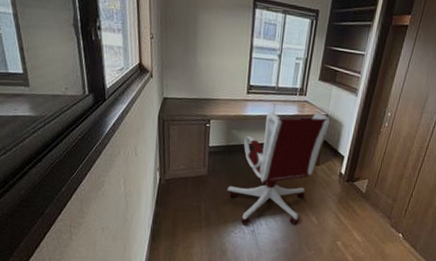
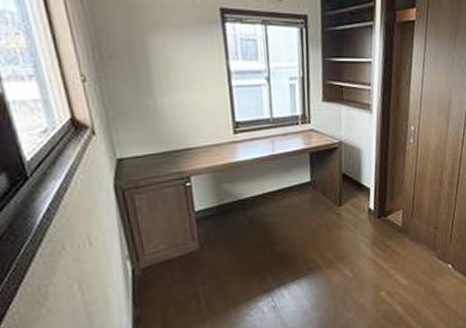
office chair: present [226,112,330,226] -> none [229,140,346,302]

